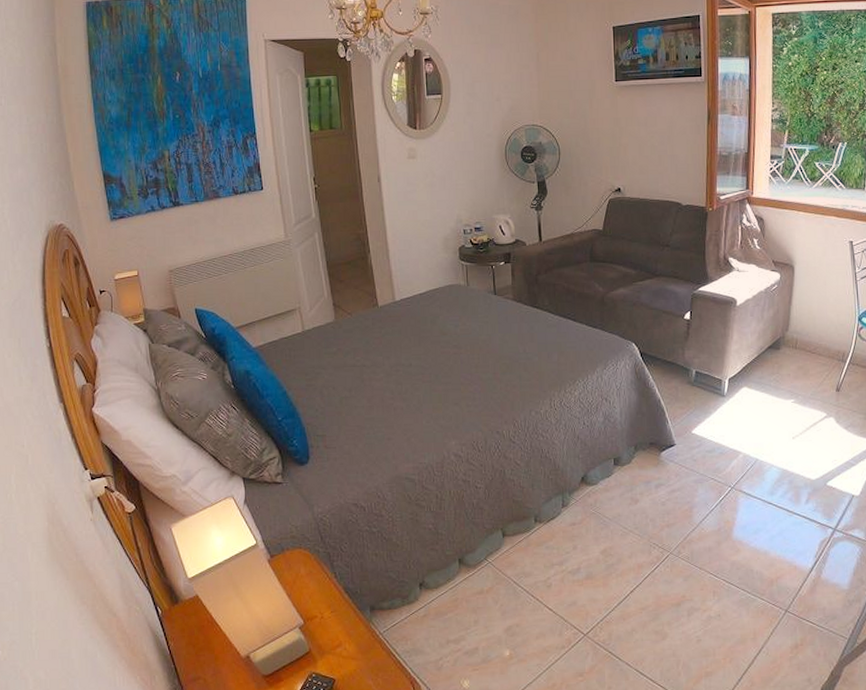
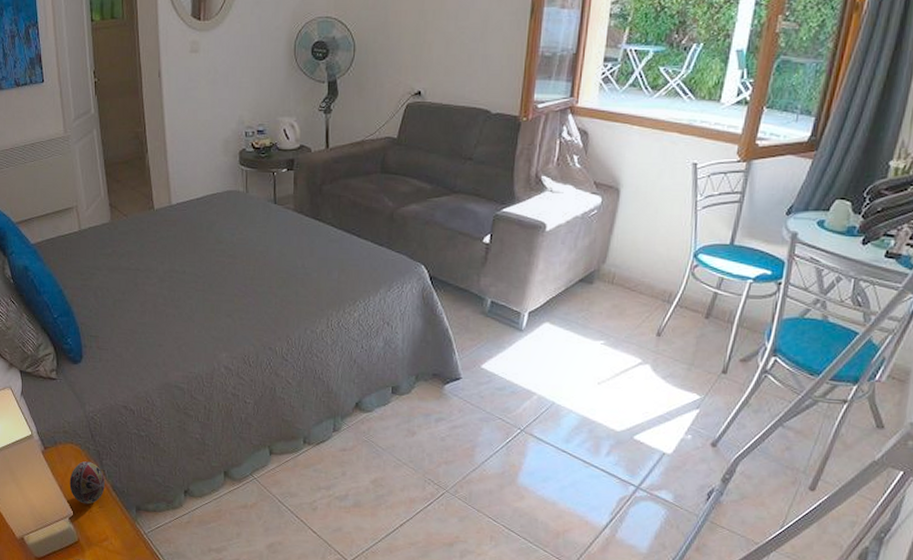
decorative egg: none [298,565,336,611] -> present [69,461,105,504]

